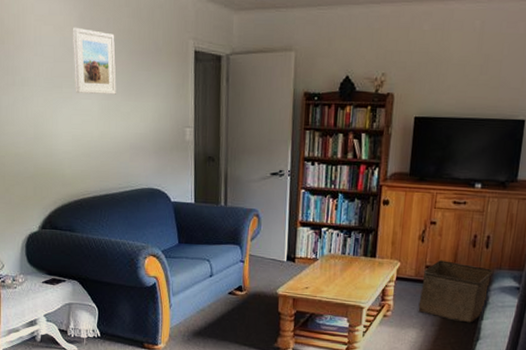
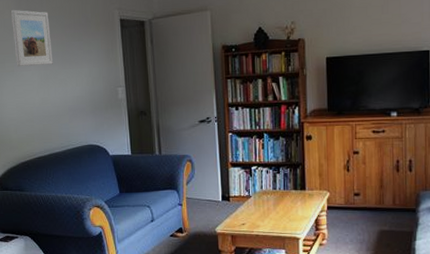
storage bin: present [418,260,493,323] -> none [352,187,419,245]

